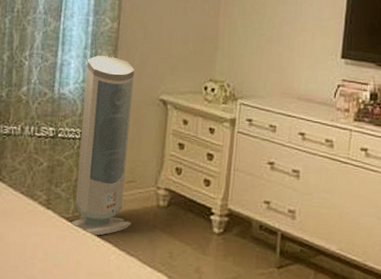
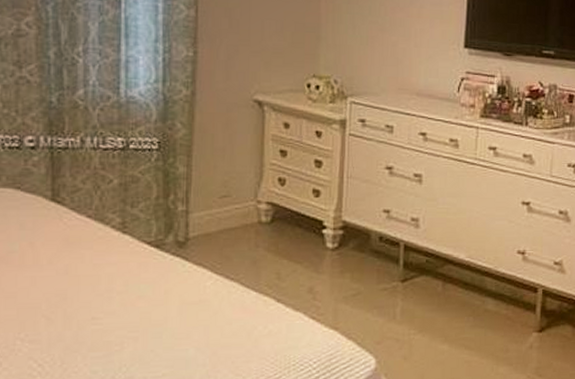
air purifier: present [70,55,135,236] -> none [153,50,229,260]

